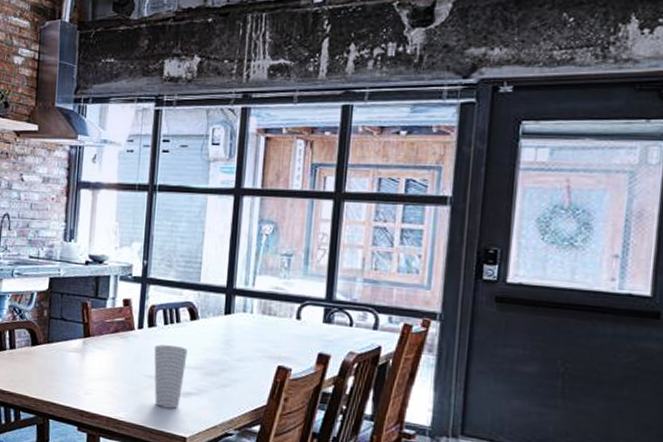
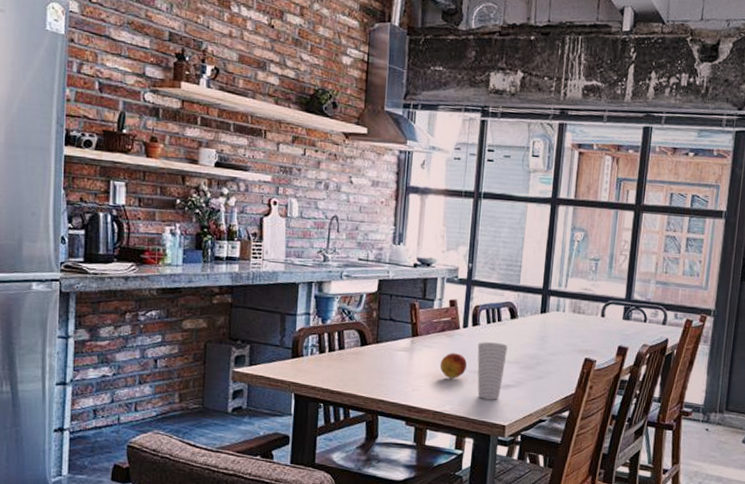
fruit: none [113,355,142,384] -> present [439,353,467,379]

